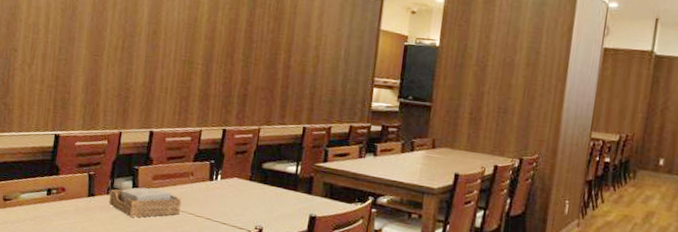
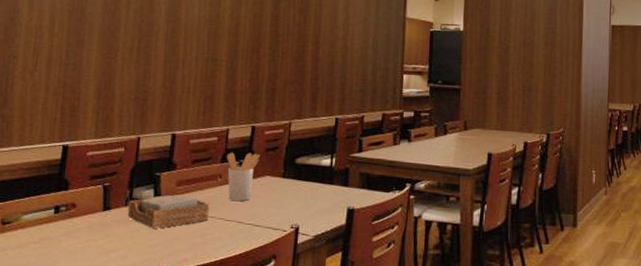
utensil holder: none [198,153,230,200] -> present [226,153,261,202]

